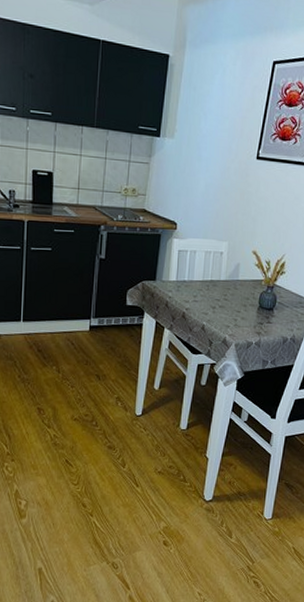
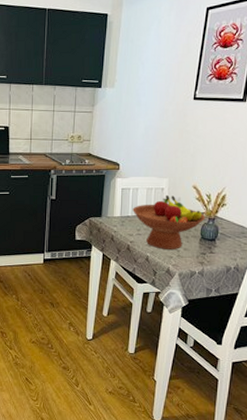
fruit bowl: none [189,259,264,318] -> present [133,194,205,249]

